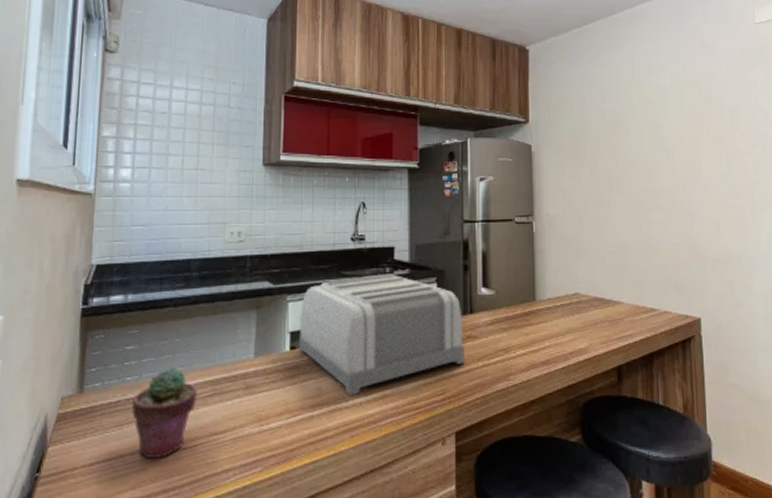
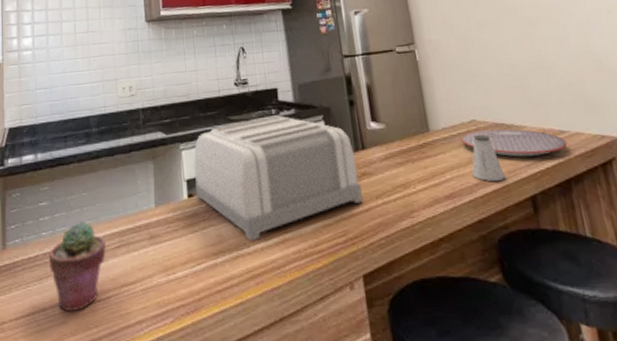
plate: none [564,302,656,330] -> present [461,128,568,157]
saltshaker: none [569,306,597,350] -> present [471,134,505,181]

